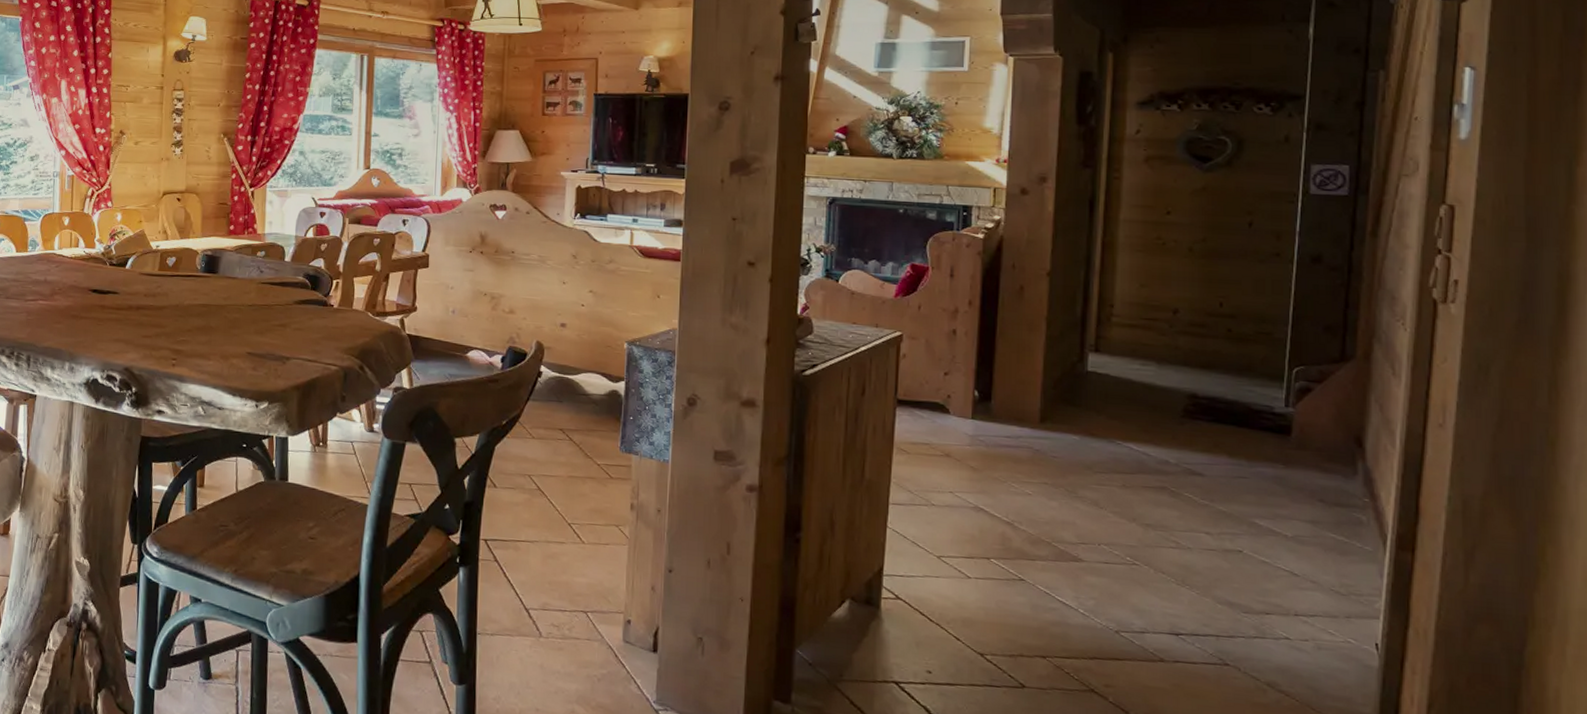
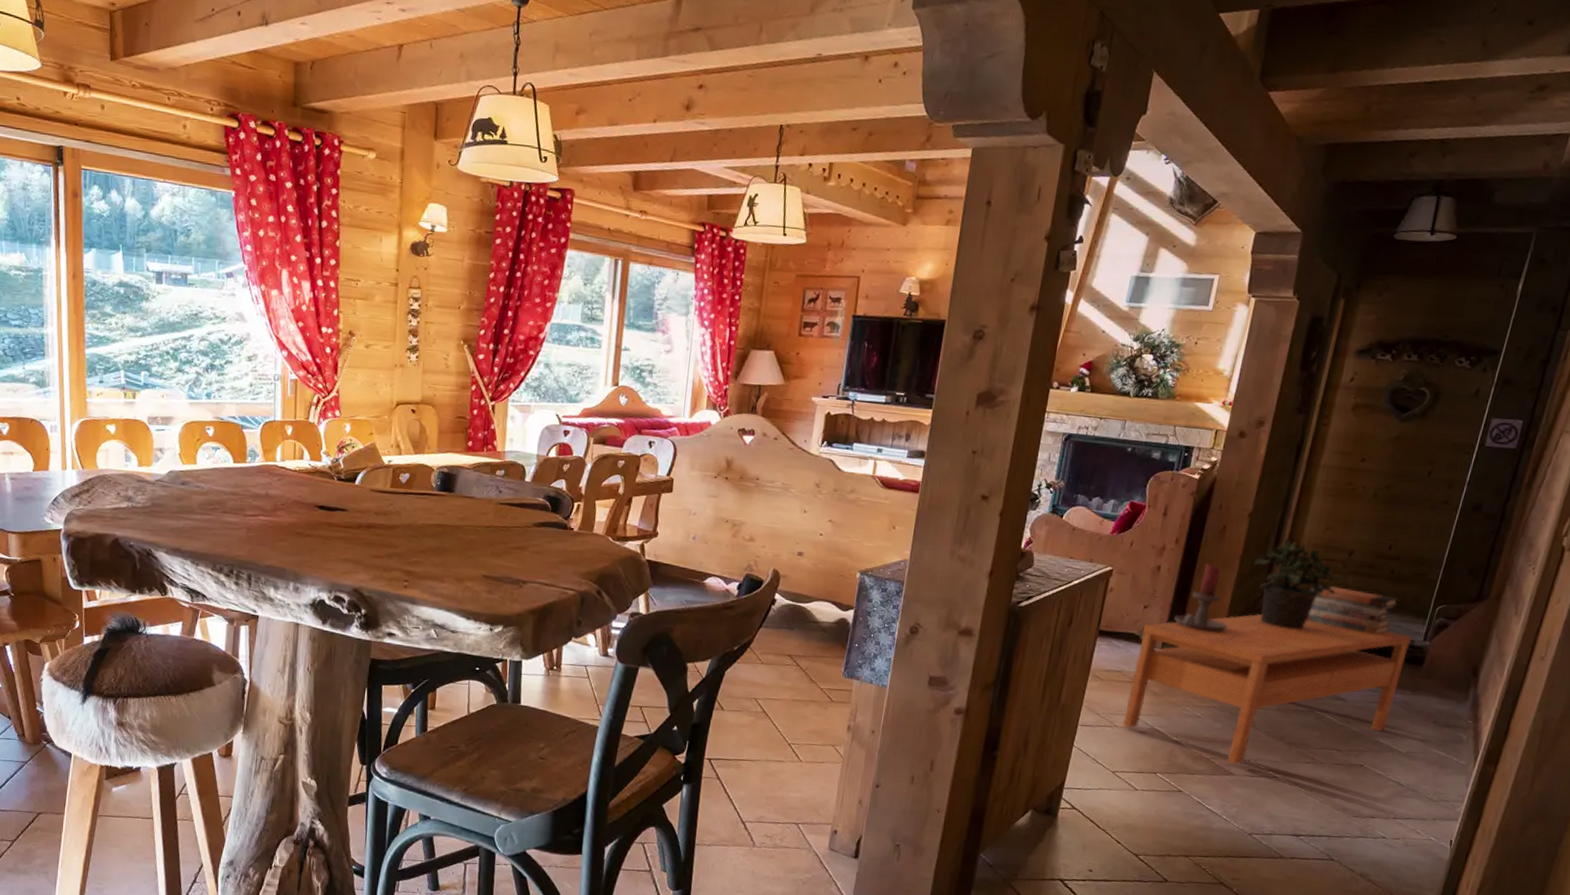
coffee table: none [941,379,1271,550] -> present [1123,613,1412,765]
candle holder: none [981,326,1045,400] -> present [1174,563,1228,632]
potted plant: none [1062,297,1172,397] -> present [1253,538,1343,630]
book stack: none [1132,347,1244,401] -> present [1306,585,1399,635]

